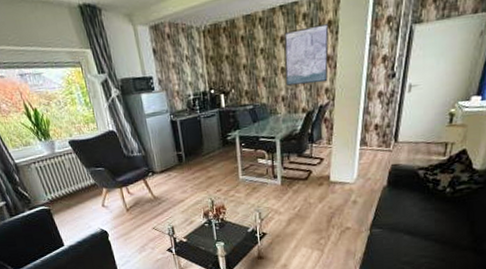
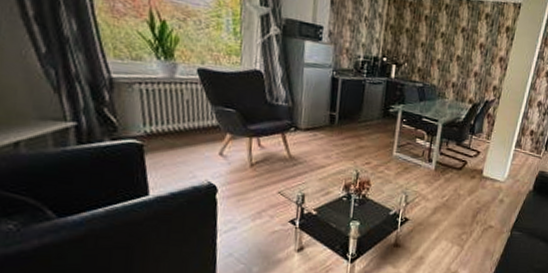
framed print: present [284,22,329,86] -> none [458,24,507,80]

